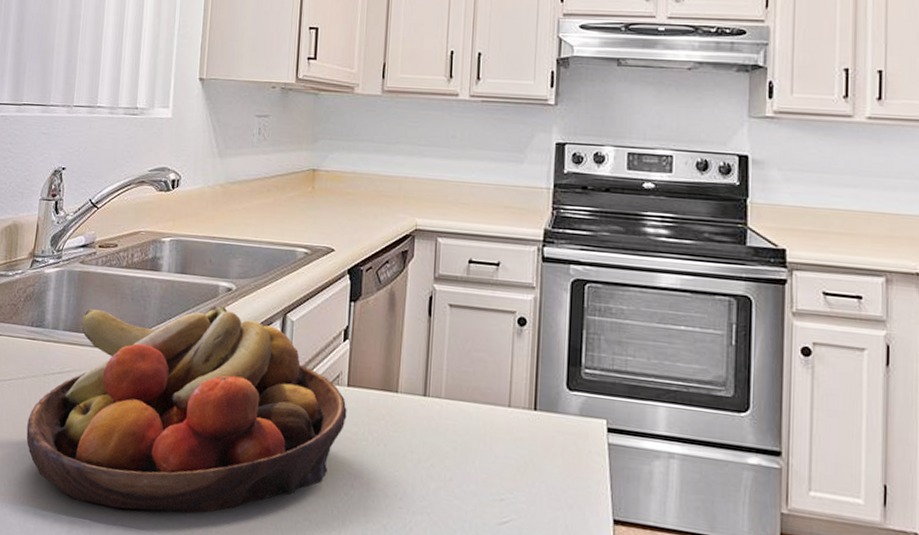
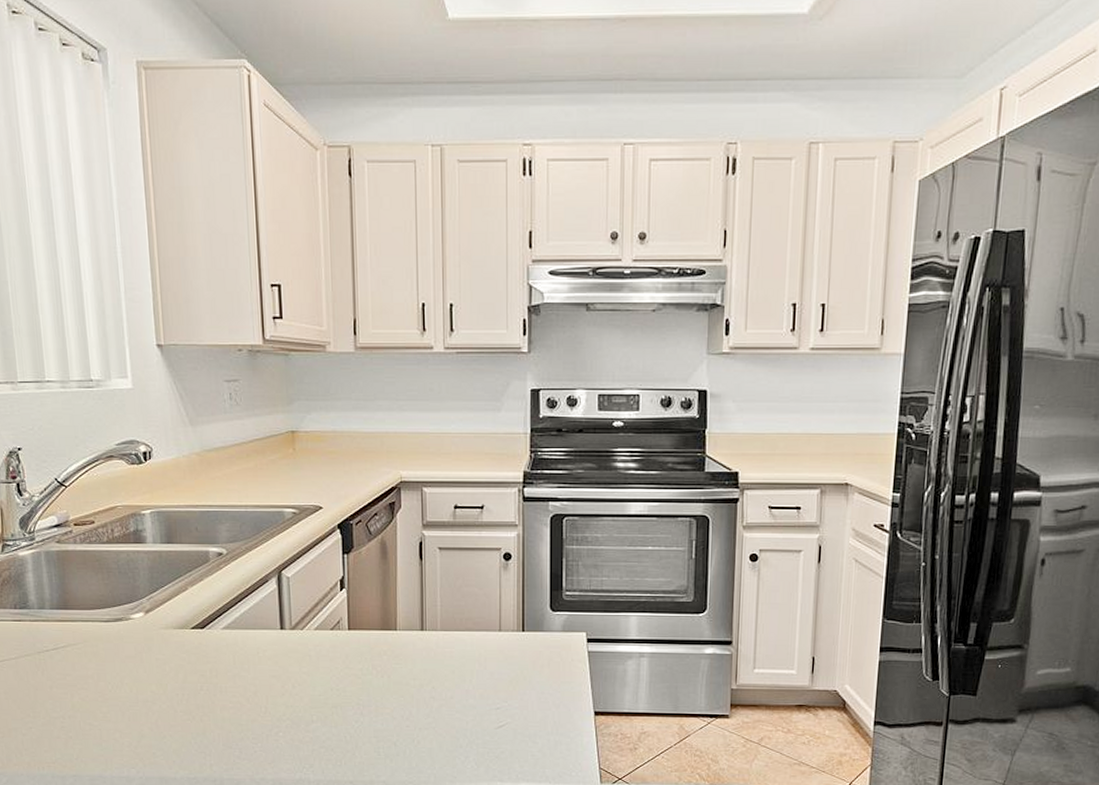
fruit bowl: present [26,304,347,513] -> none [28,569,350,762]

